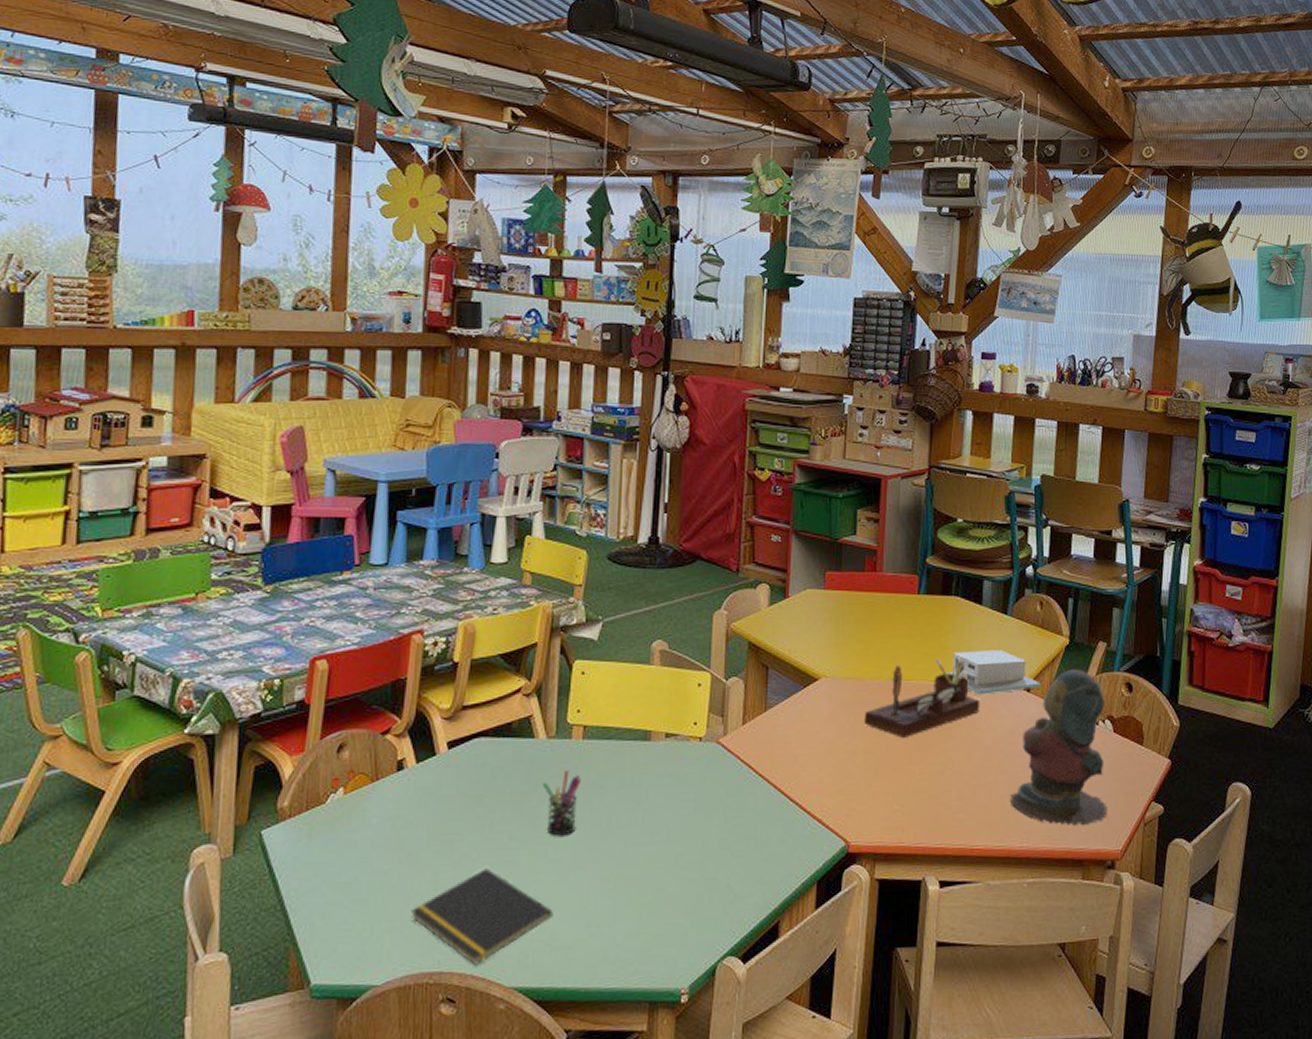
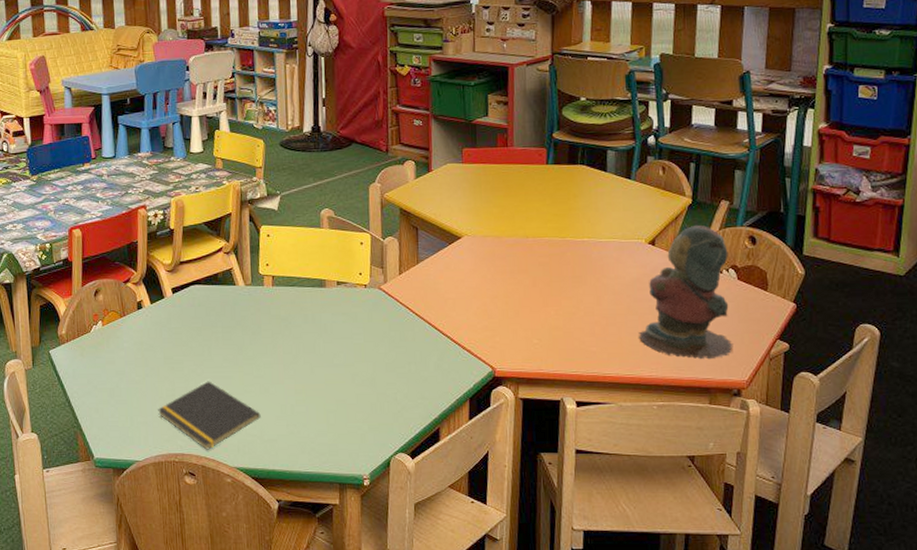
pen holder: present [542,769,581,836] -> none [245,309,274,359]
desk organizer: present [864,657,981,738] -> none [502,217,608,285]
tissue box: present [947,650,1041,695] -> none [576,210,665,249]

